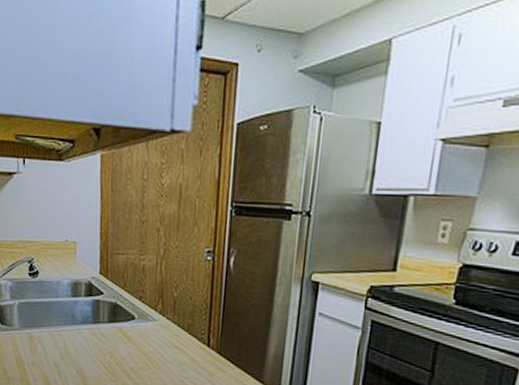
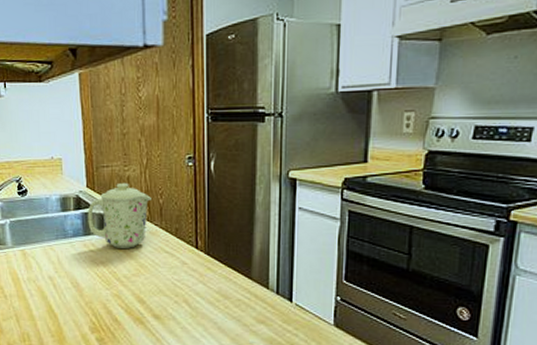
mug: none [98,271,166,341] -> present [87,182,151,248]

